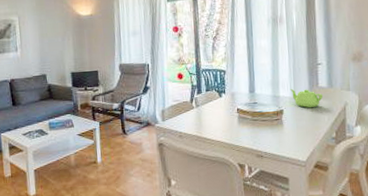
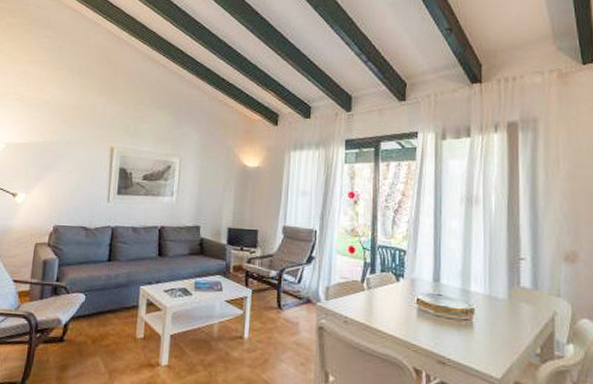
teapot: present [290,88,324,108] -> none [484,283,526,312]

